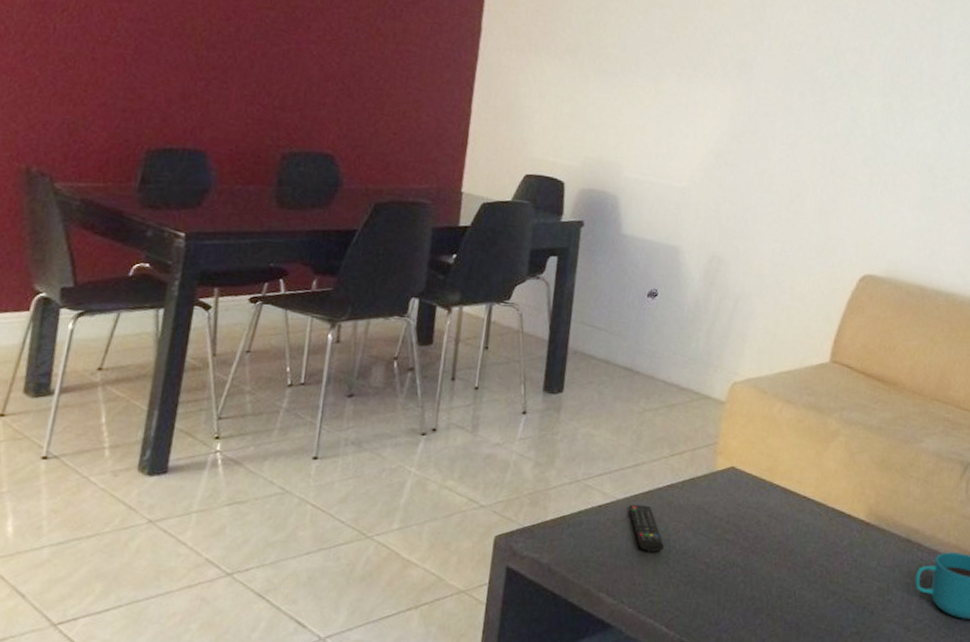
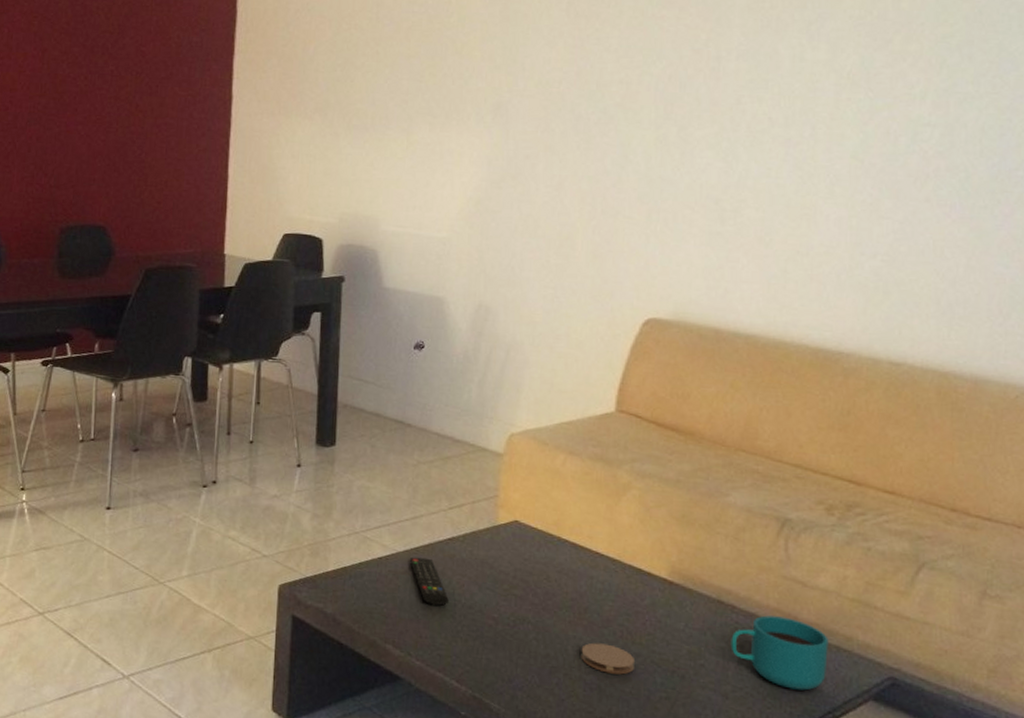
coaster: none [783,583,832,613] -> present [581,642,636,675]

